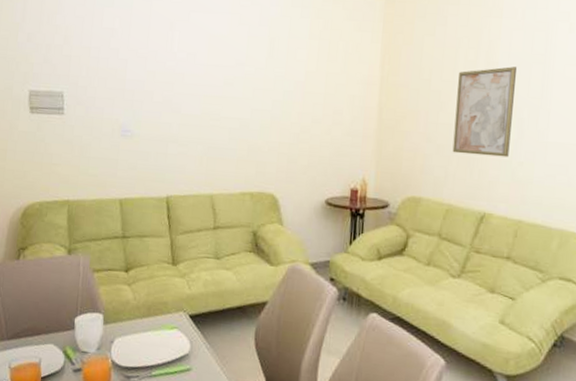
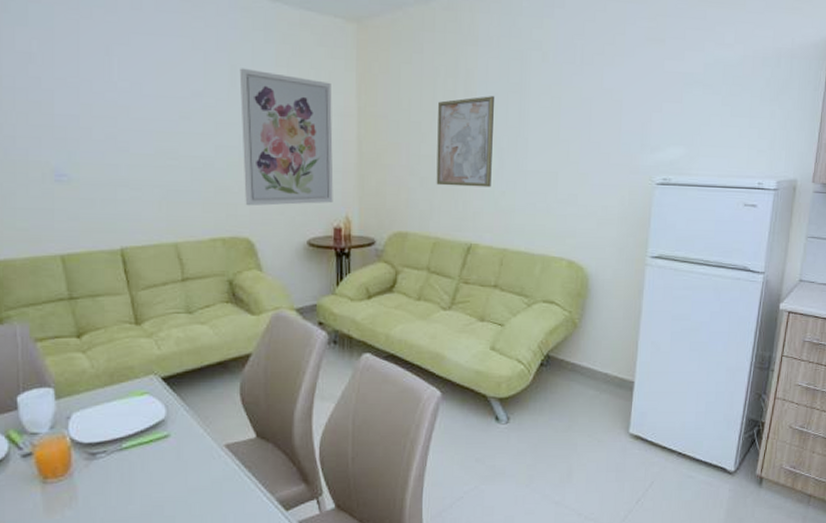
wall art: none [273,40,358,166] -> present [239,68,333,206]

